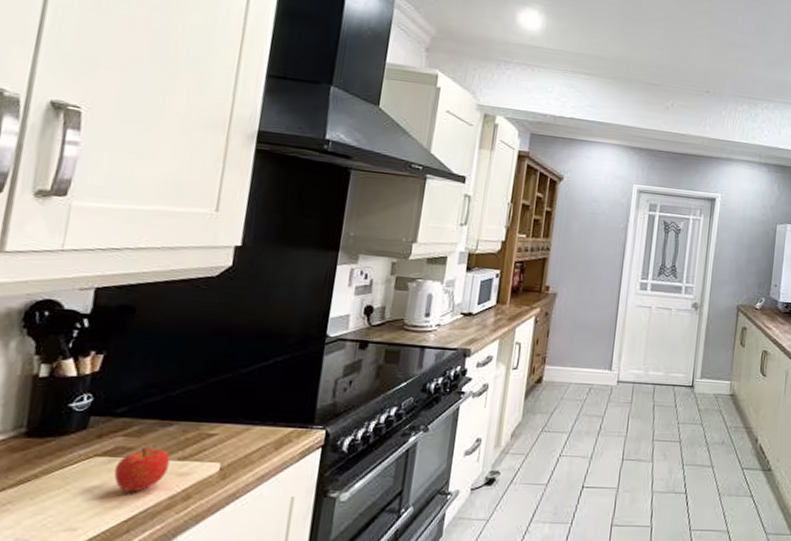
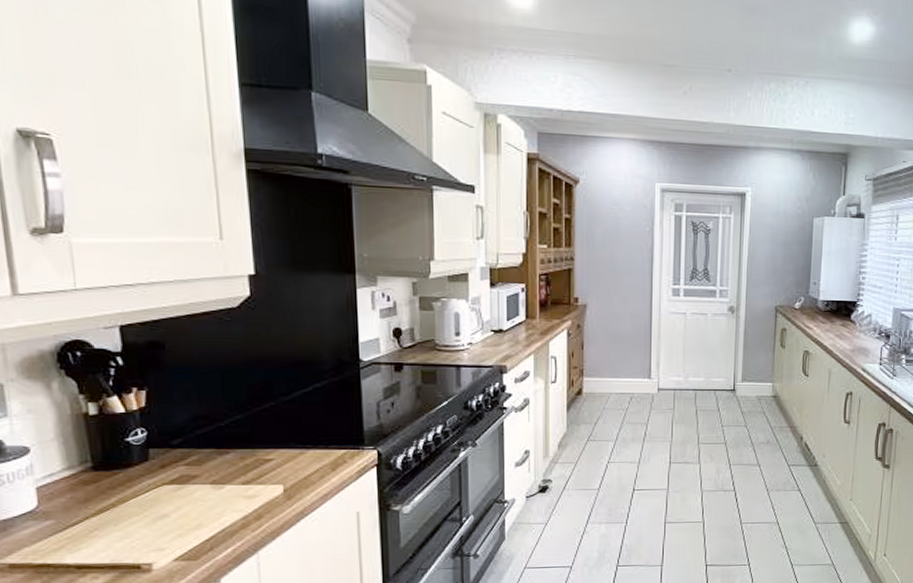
fruit: present [114,448,171,492] -> none [185,475,236,515]

